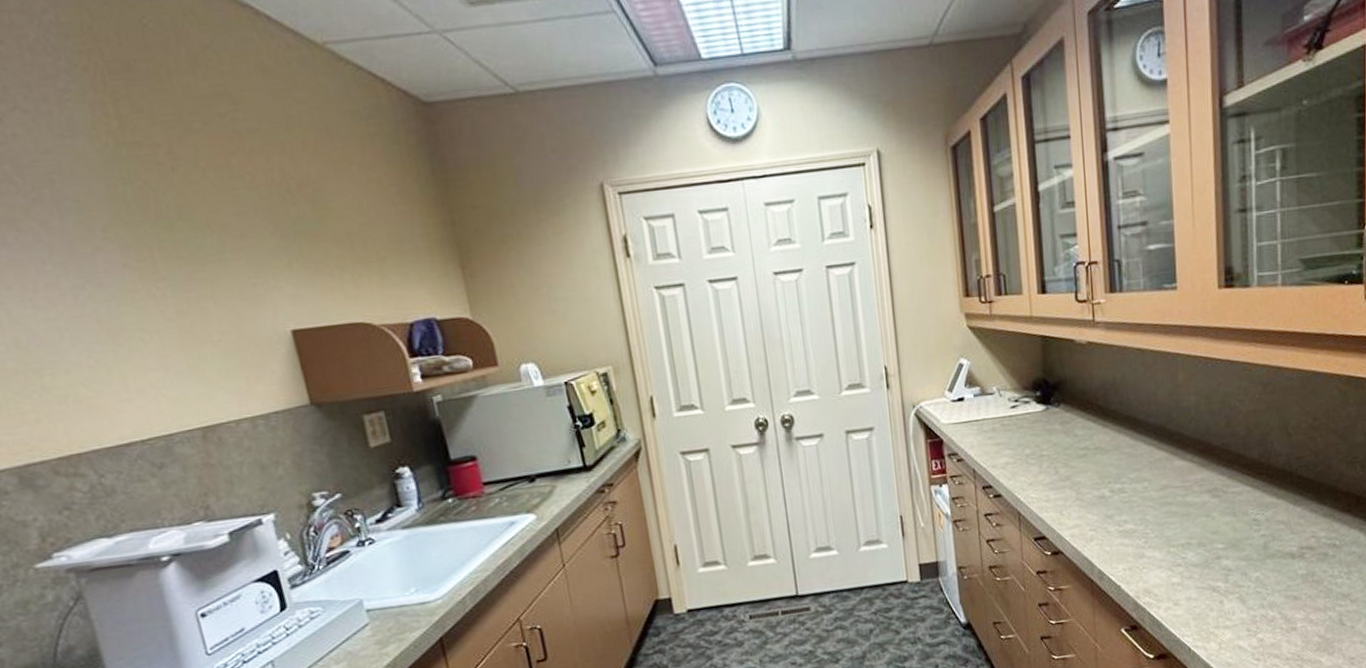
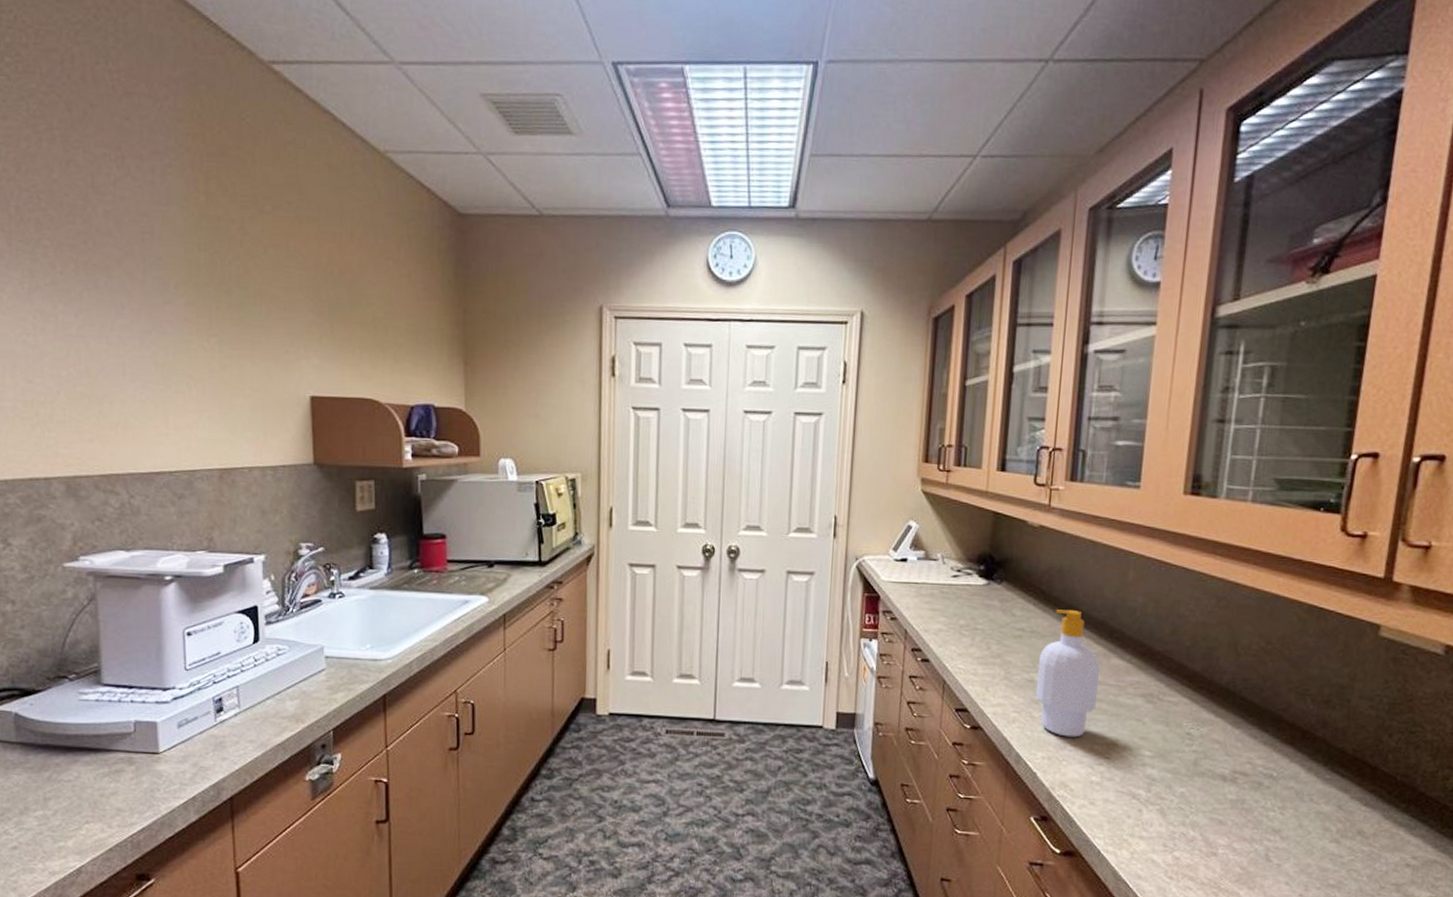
soap bottle: none [1106,420,1166,545] -> present [1035,609,1100,738]

